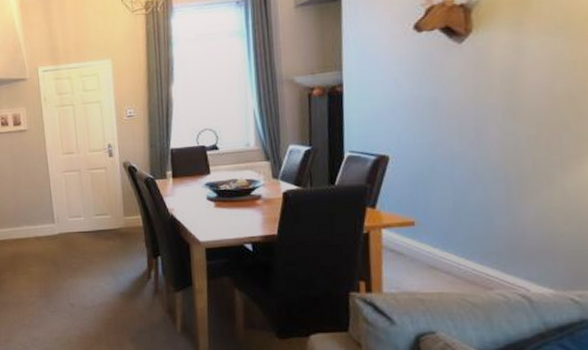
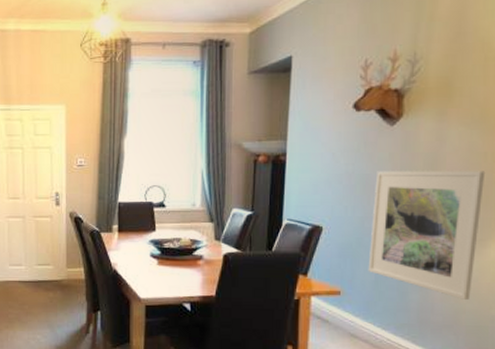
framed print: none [443,81,576,222] -> present [368,171,486,300]

